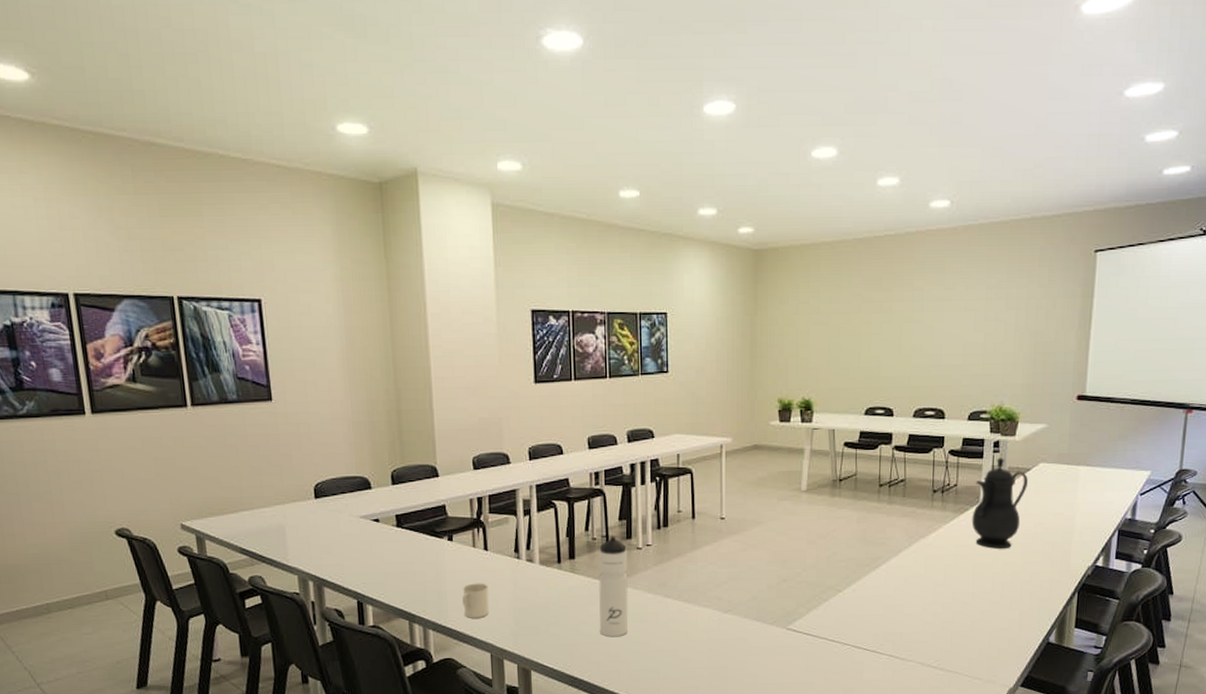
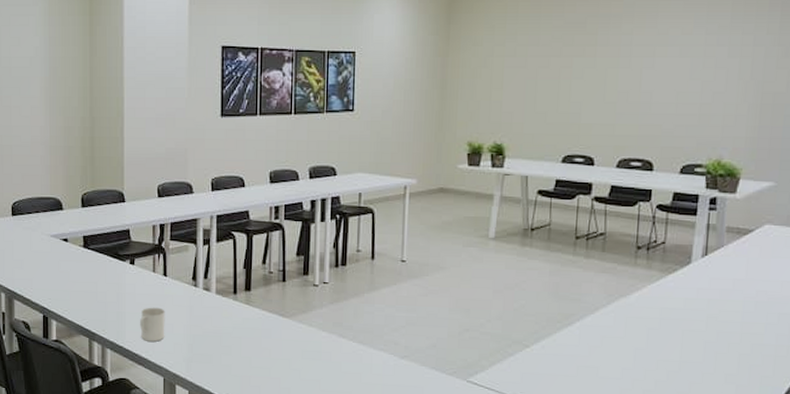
water bottle: present [598,536,629,637] -> none [271,271,303,373]
coffeepot: present [971,457,1028,550] -> none [681,216,750,316]

